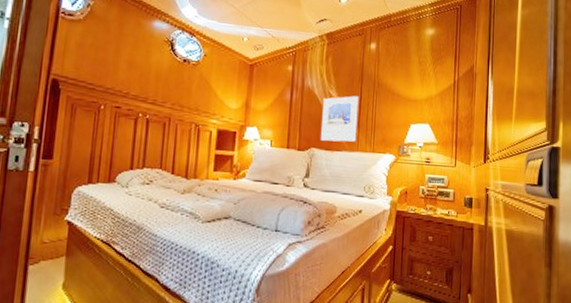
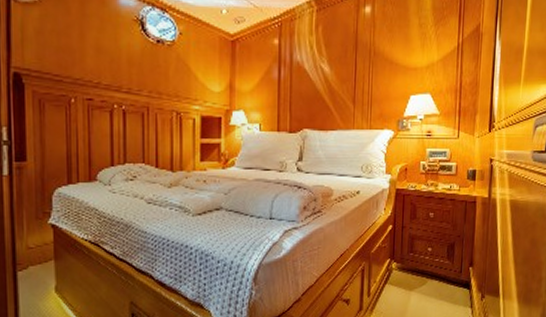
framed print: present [320,95,359,142] -> none [312,68,353,120]

